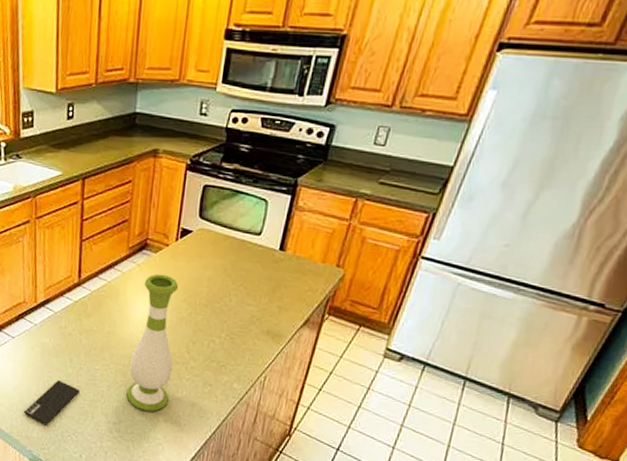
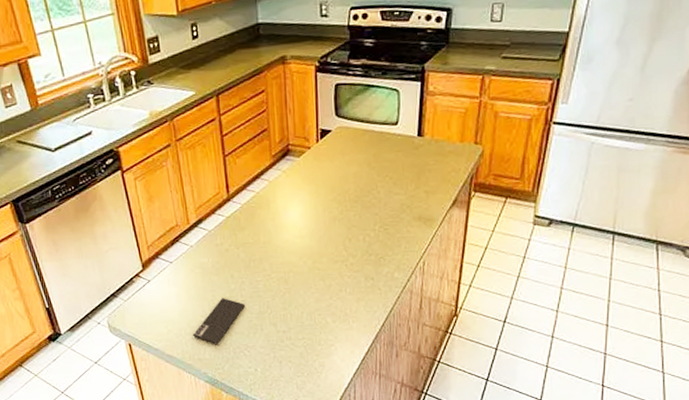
vase: present [126,274,179,412] -> none [290,177,334,315]

